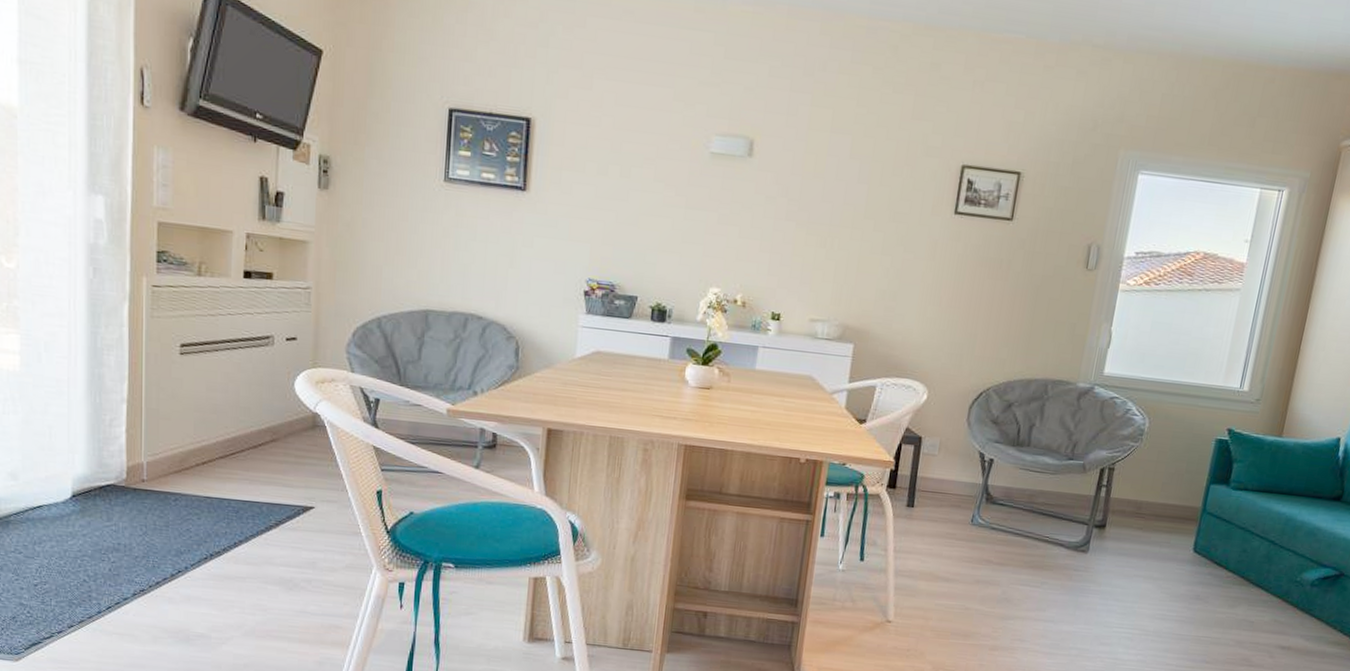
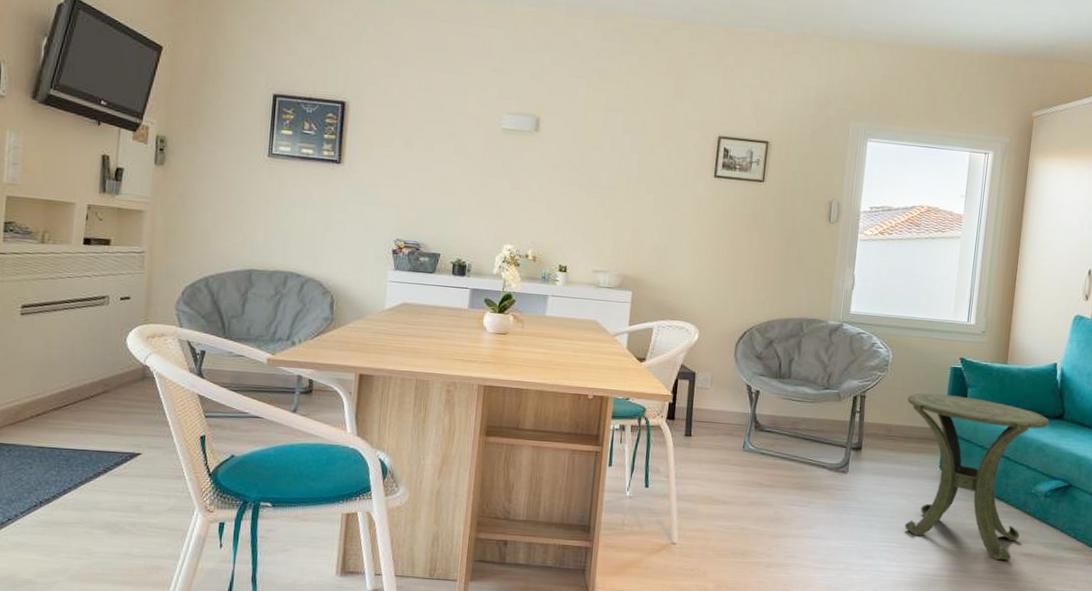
side table: none [1147,467,1325,653] -> present [904,393,1049,560]

